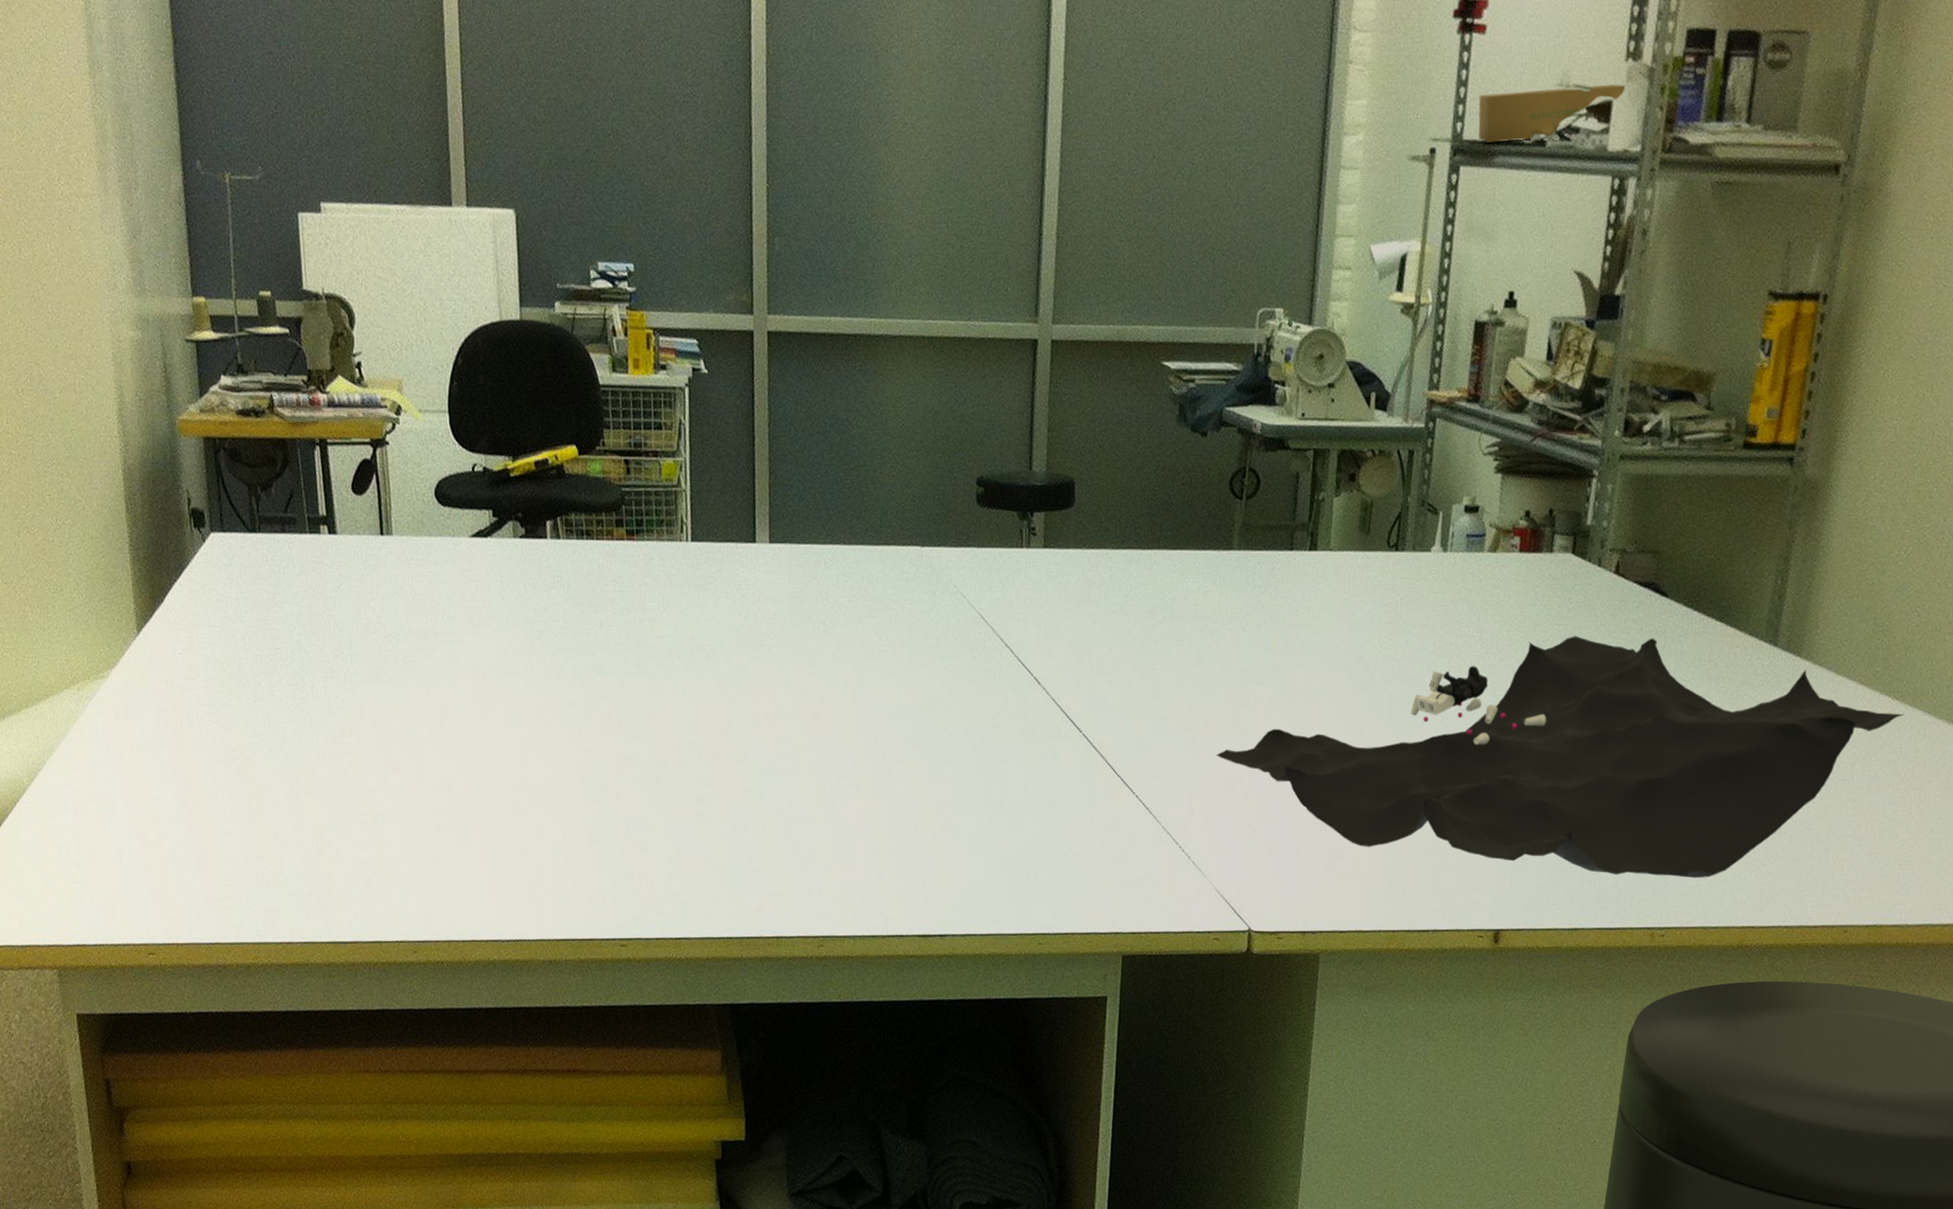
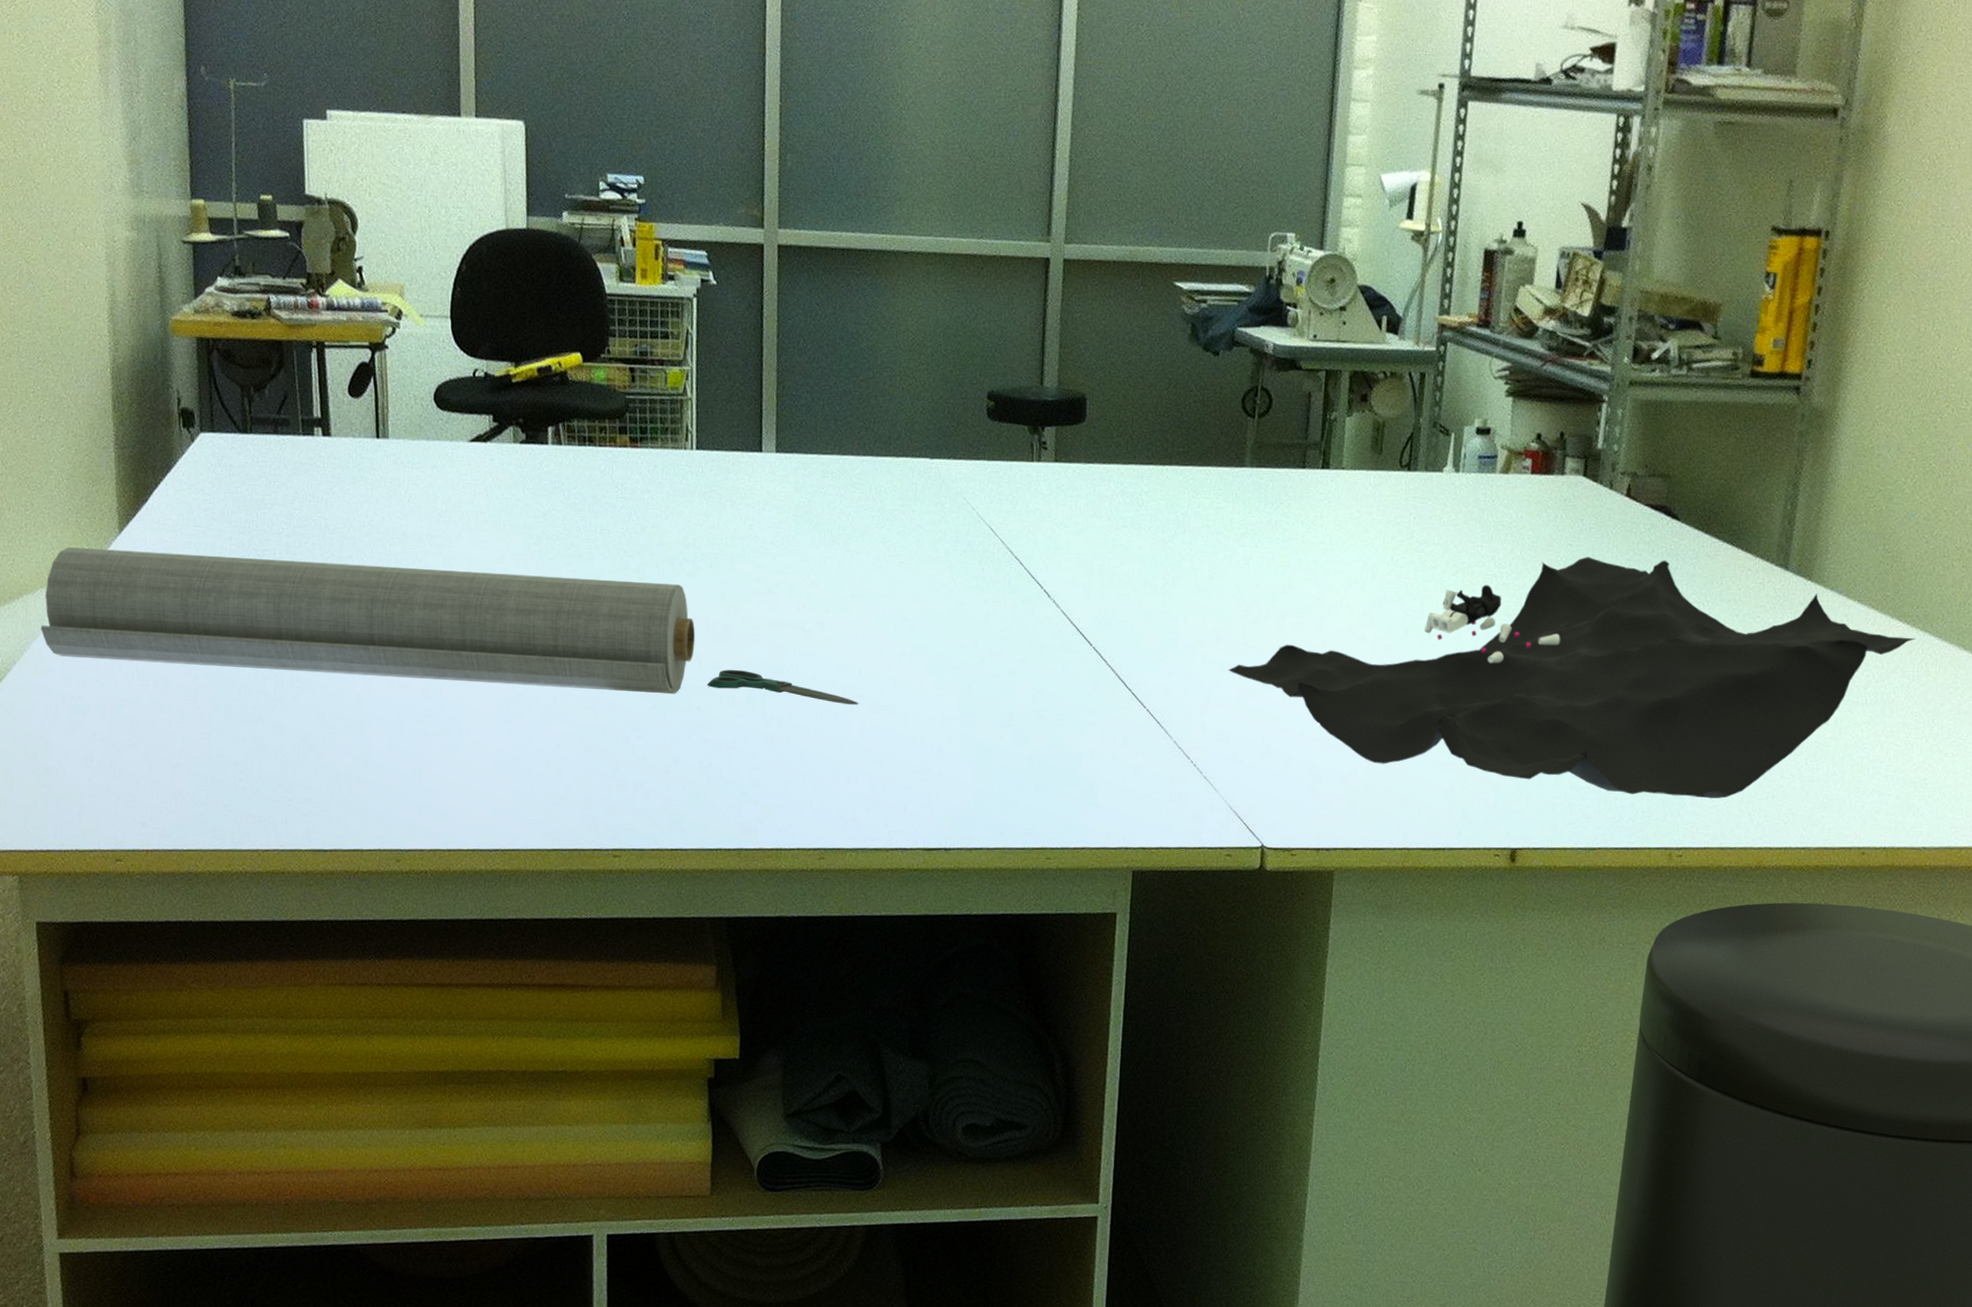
fabric roll: none [67,649,695,786] -> present [40,547,696,695]
shears: none [706,760,854,794] -> present [706,669,859,705]
box: present [1478,84,1626,143] -> none [1486,27,1629,80]

